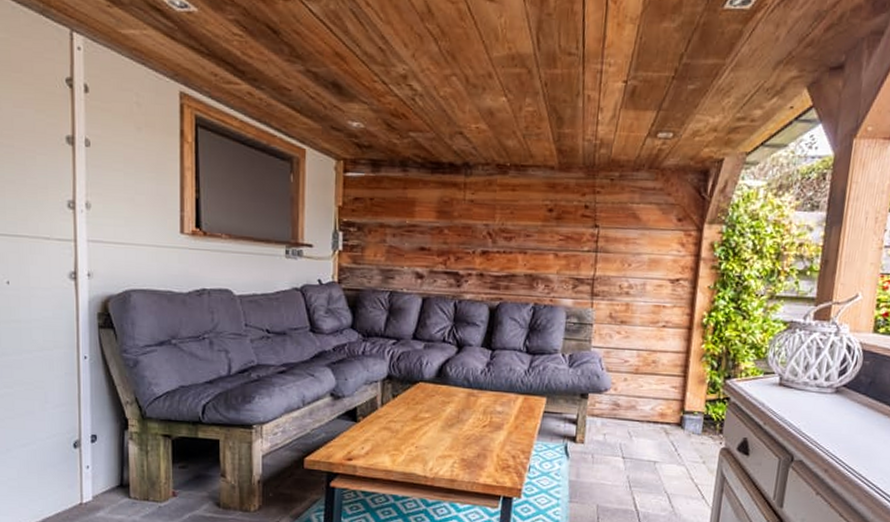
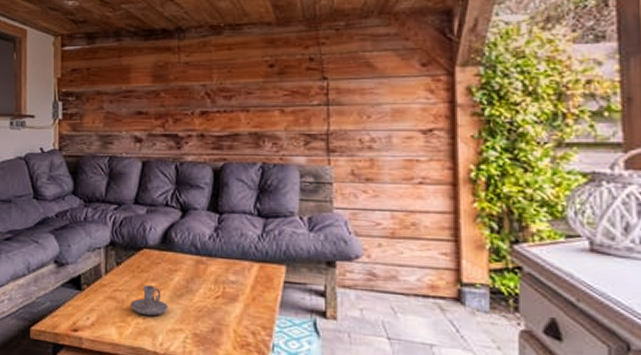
candle holder: none [403,416,440,444] -> present [129,285,168,316]

